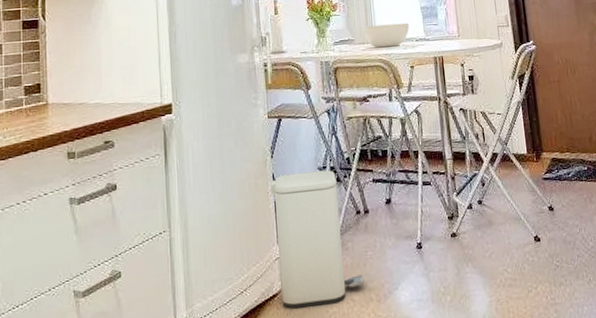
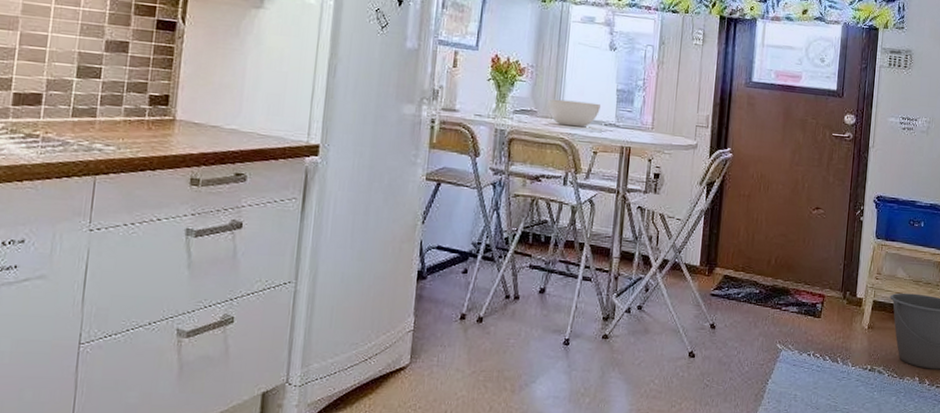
pedal bin: present [269,170,365,309] -> none [408,243,502,387]

